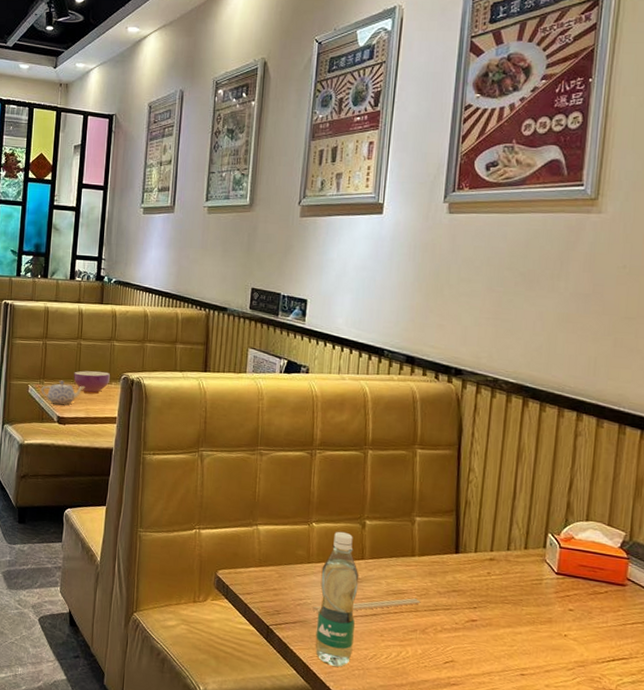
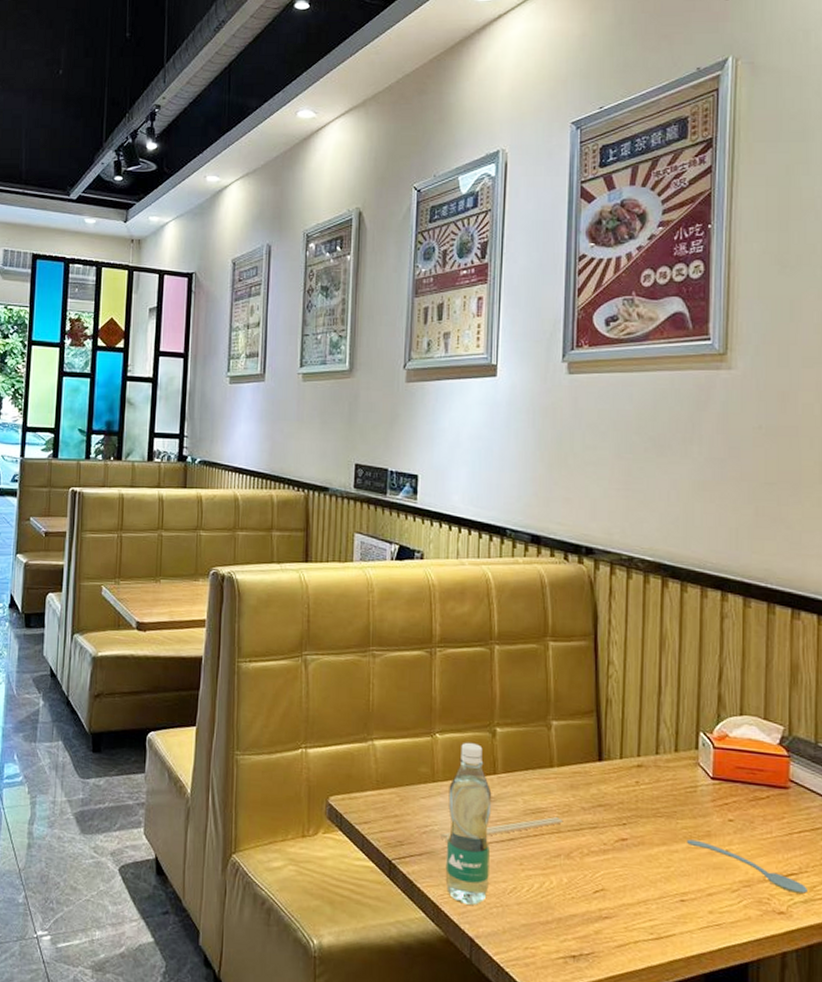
teapot: present [41,380,85,405] -> none [116,578,168,608]
bowl: present [73,370,110,395] -> none [154,566,197,594]
spoon: none [530,623,636,676] -> present [687,839,807,894]

